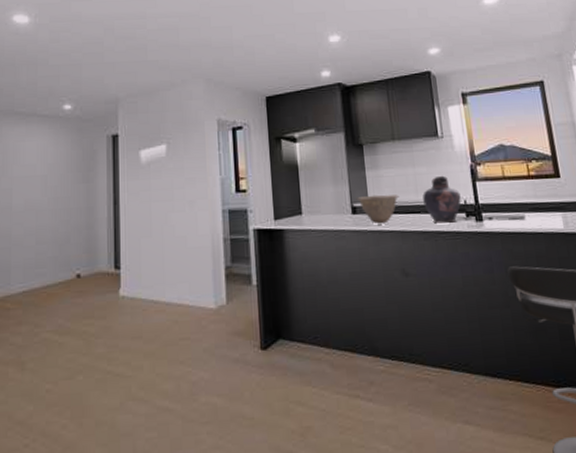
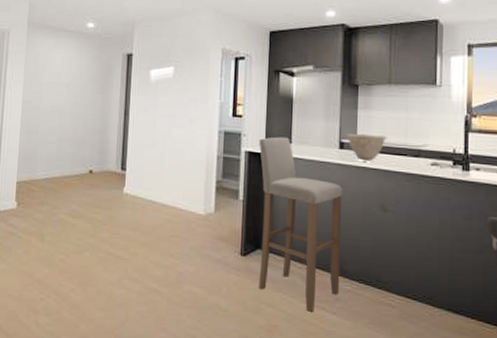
bar stool: none [267,208,373,403] -> present [259,137,343,312]
vase: present [423,175,461,224] -> none [411,123,450,169]

